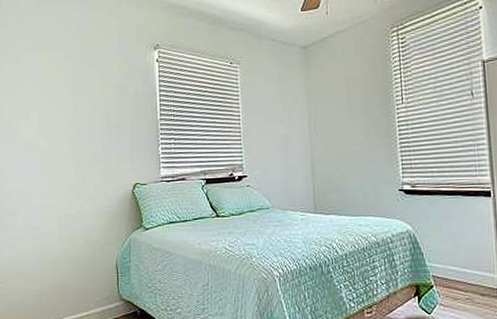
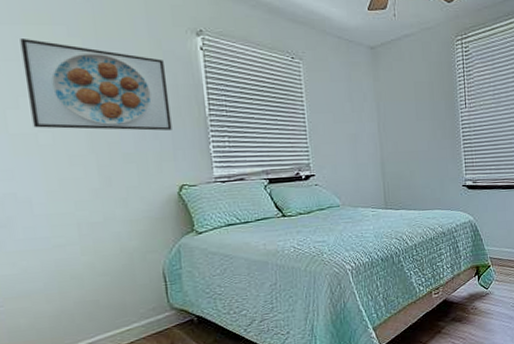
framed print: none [34,63,131,135] -> present [20,39,172,131]

